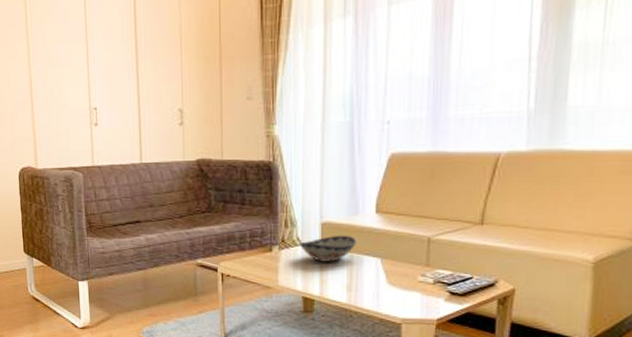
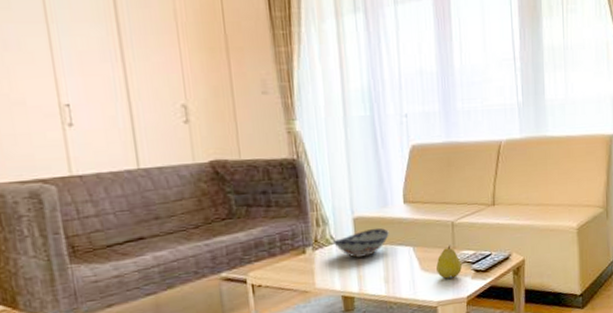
fruit: none [405,262,435,297] -> present [436,245,462,279]

